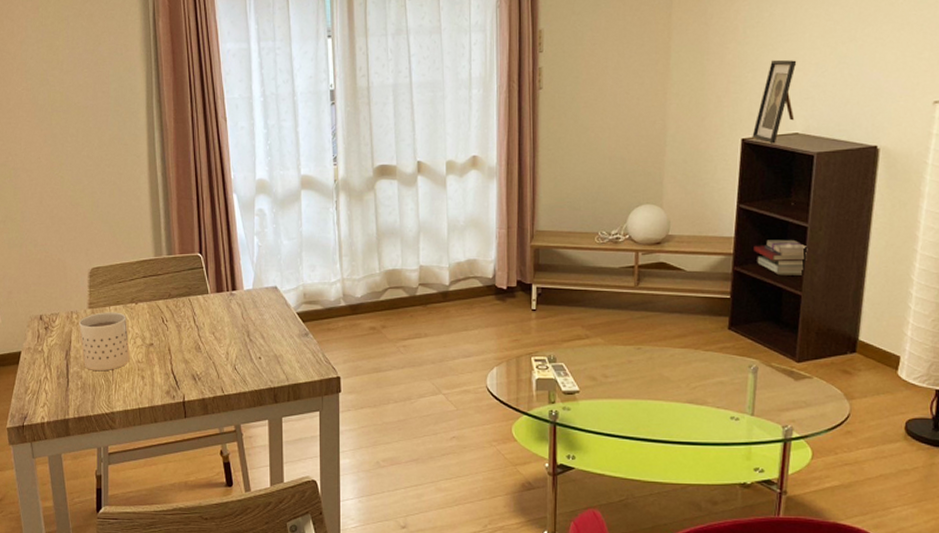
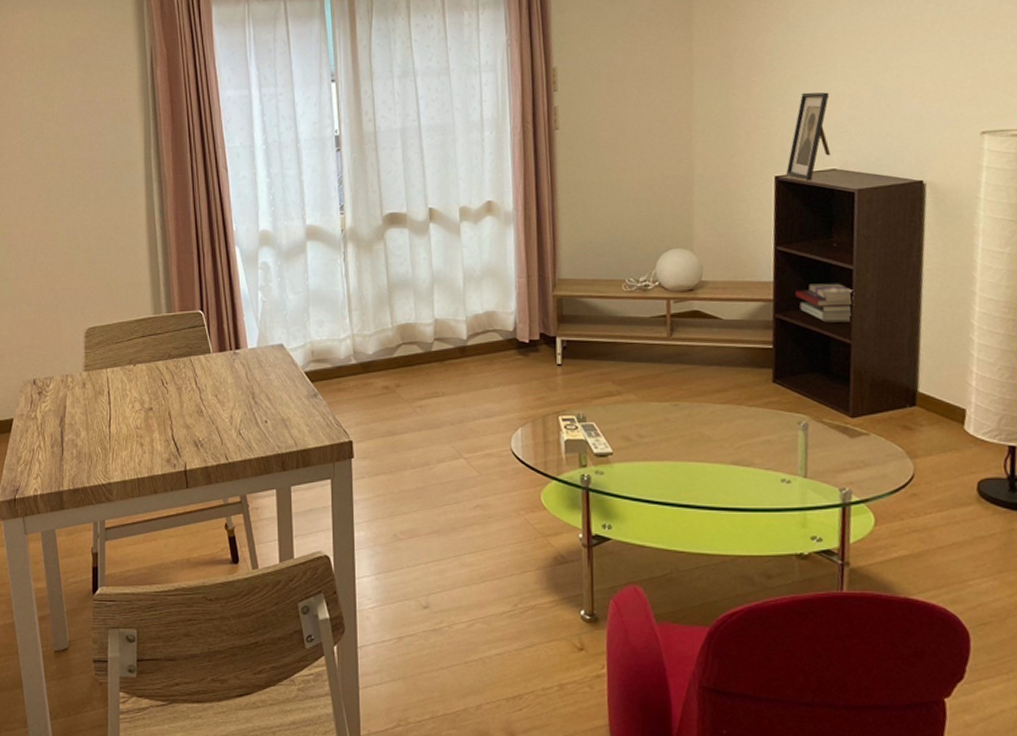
mug: present [78,312,130,372] -> none [73,374,128,439]

